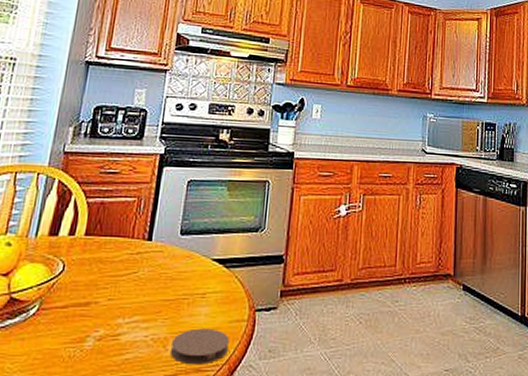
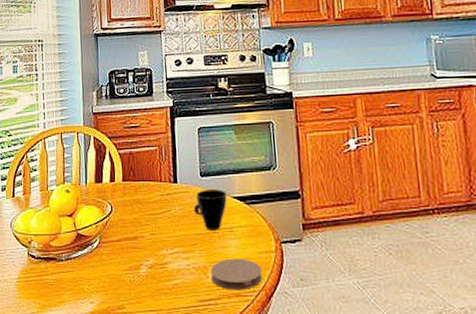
cup: none [165,250,206,296] -> present [193,190,227,231]

